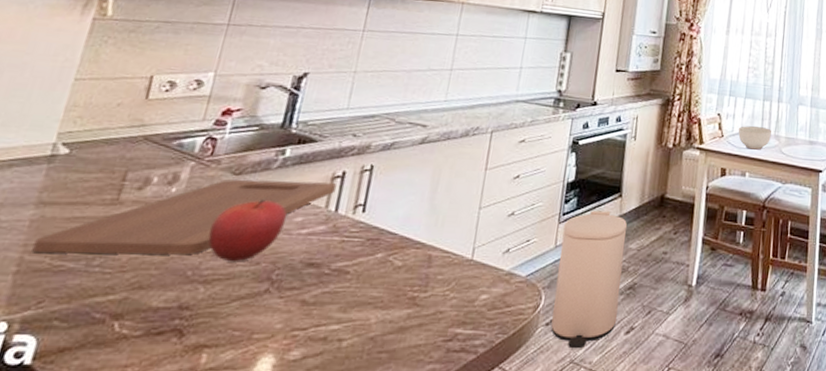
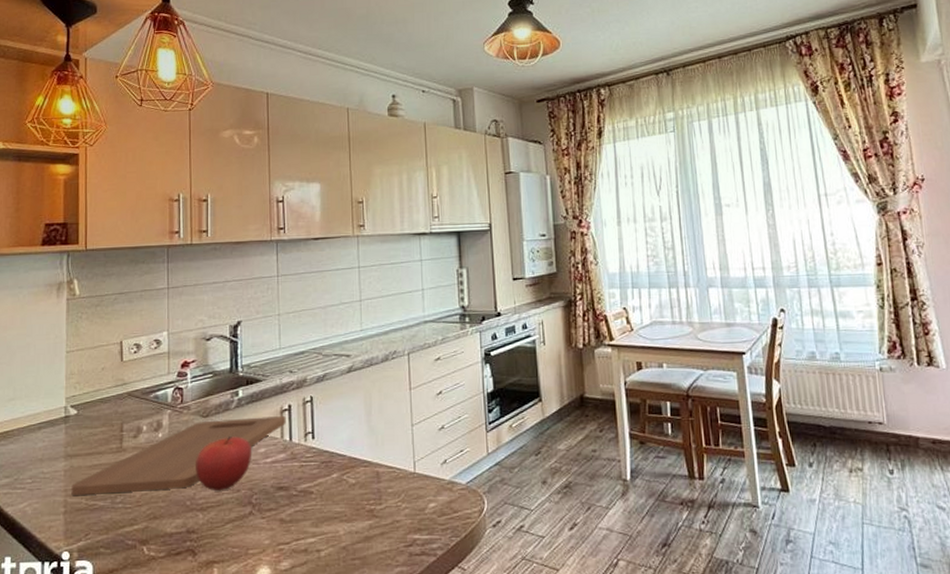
pedal bin: present [551,210,628,349] -> none [492,416,558,547]
bowl: present [738,126,772,150] -> none [647,315,684,340]

